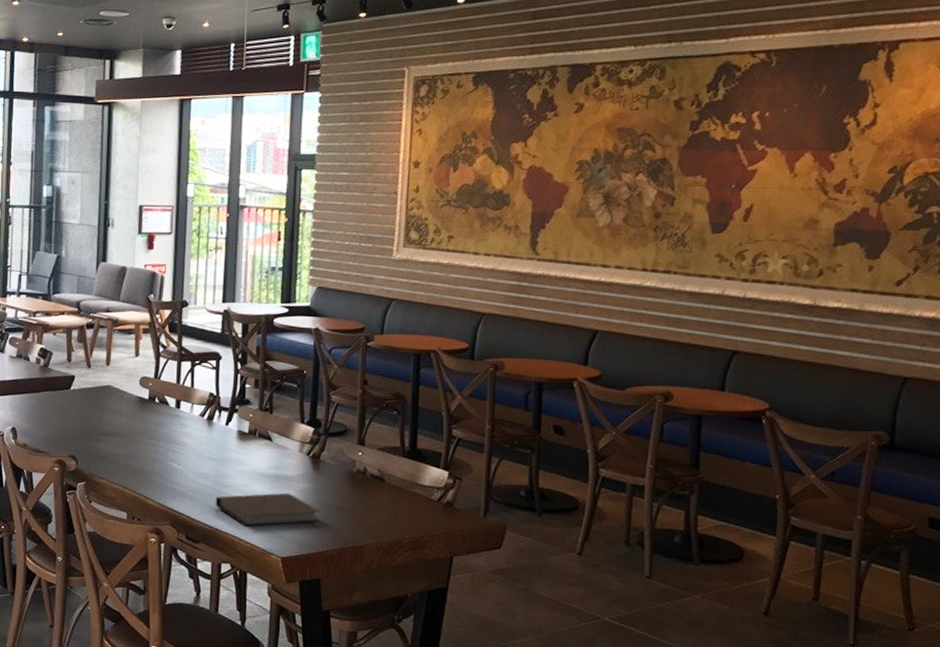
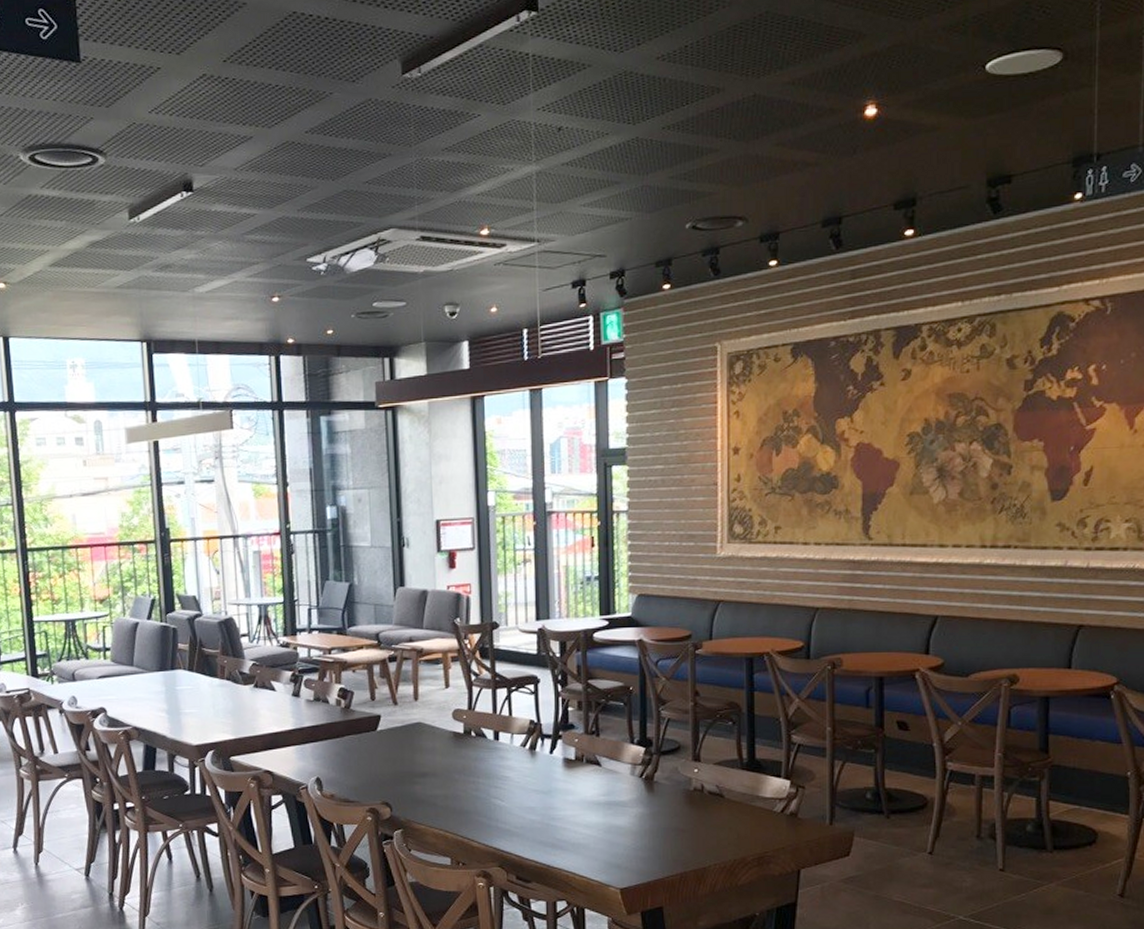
notebook: present [215,492,320,527] -> none [544,819,658,860]

